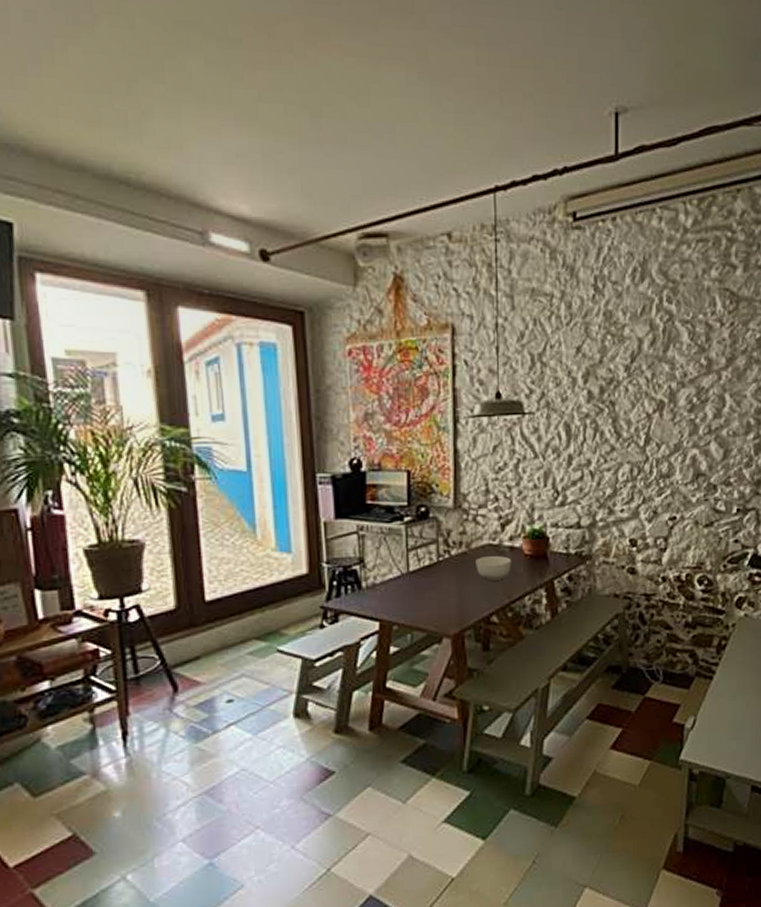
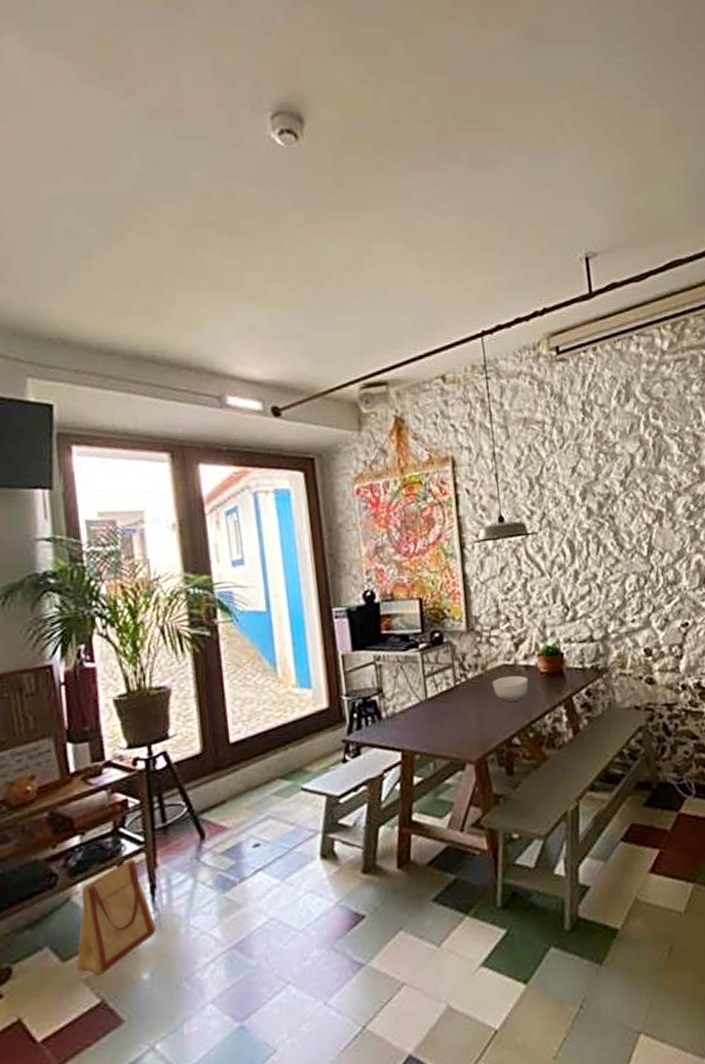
shopping bag: none [47,705,128,811] -> present [76,858,156,976]

